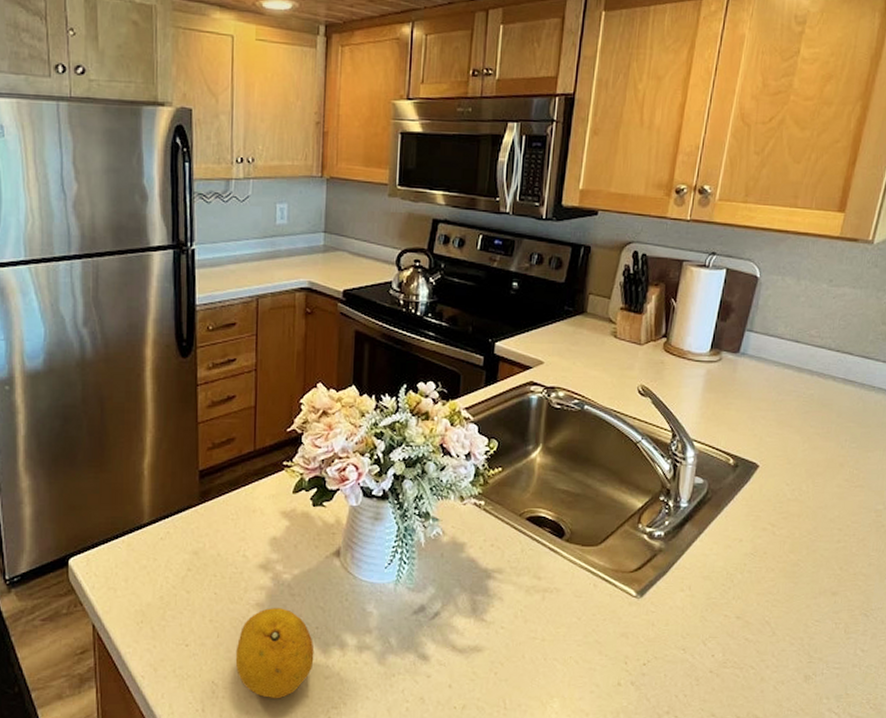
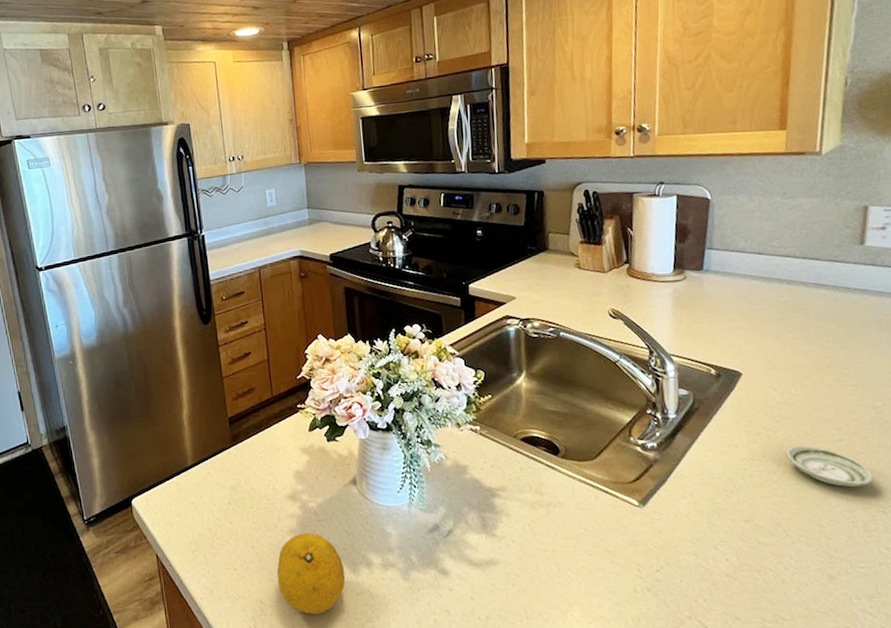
saucer: none [785,543,863,588] -> present [785,445,874,487]

